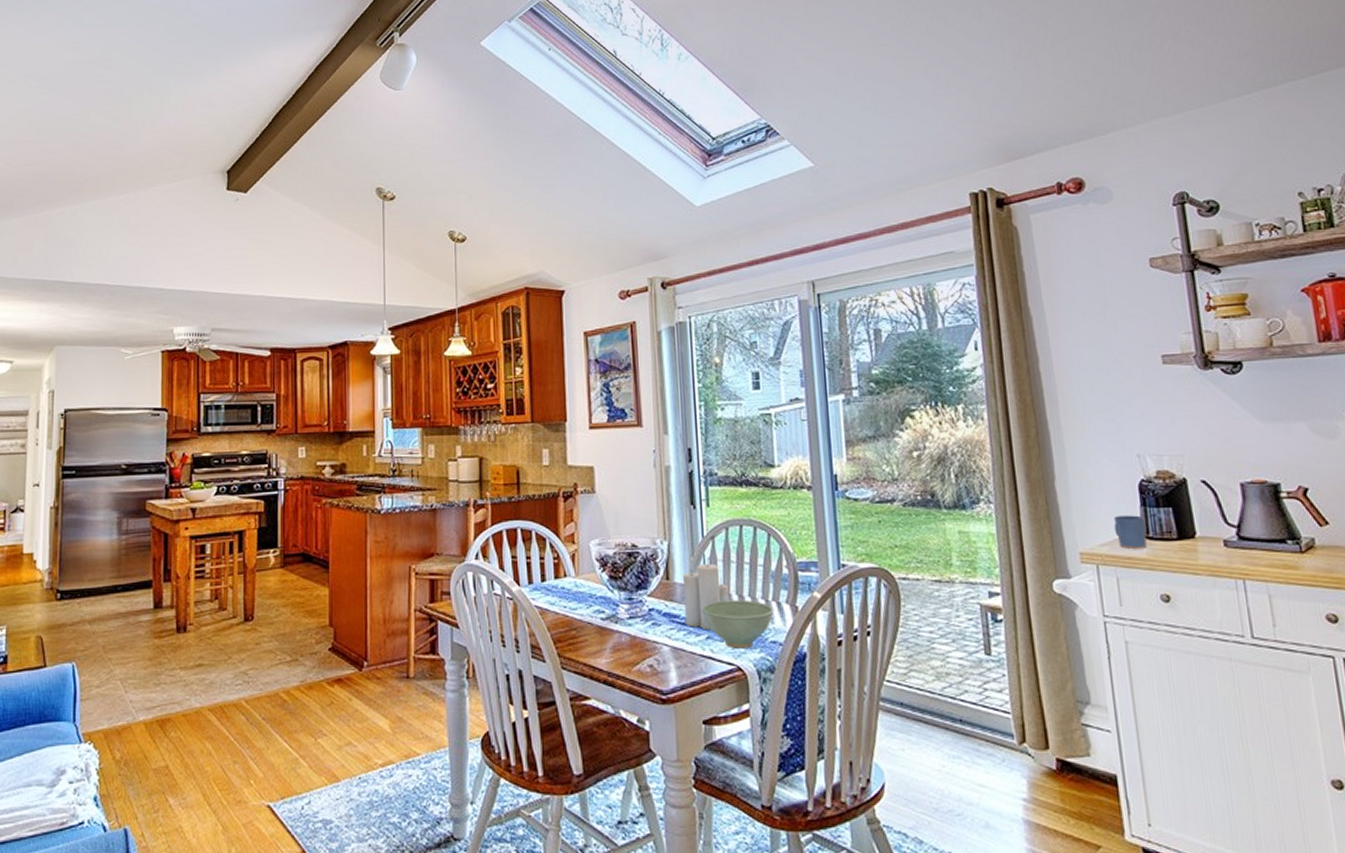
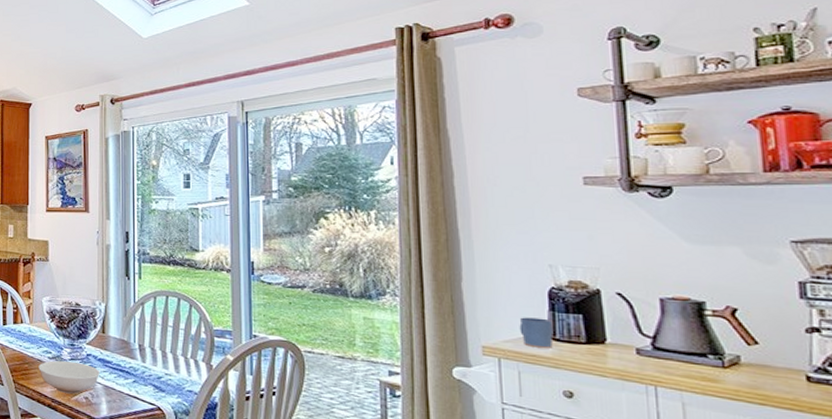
bowl: none [589,620,667,663] -> present [38,360,100,394]
candle: present [683,559,729,630] -> none [115,320,154,376]
bowl: present [702,599,775,649] -> none [131,353,192,394]

